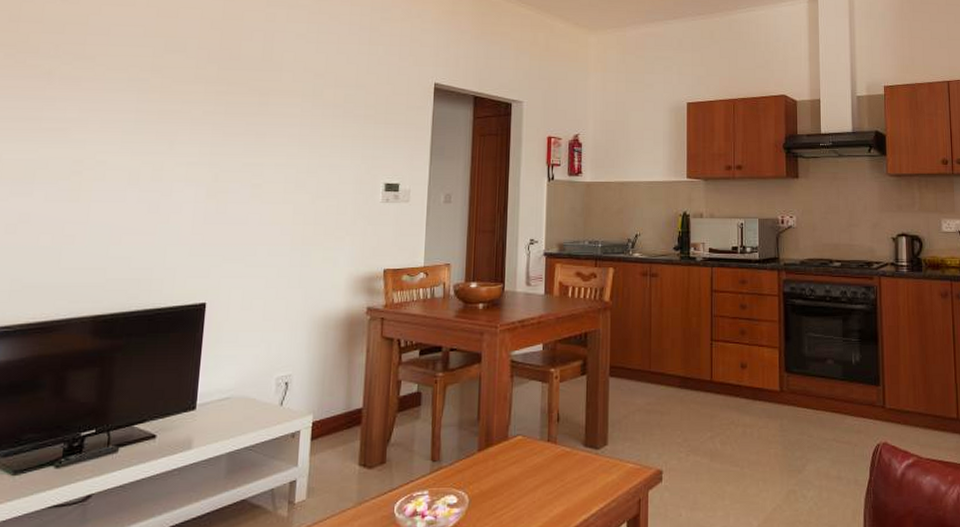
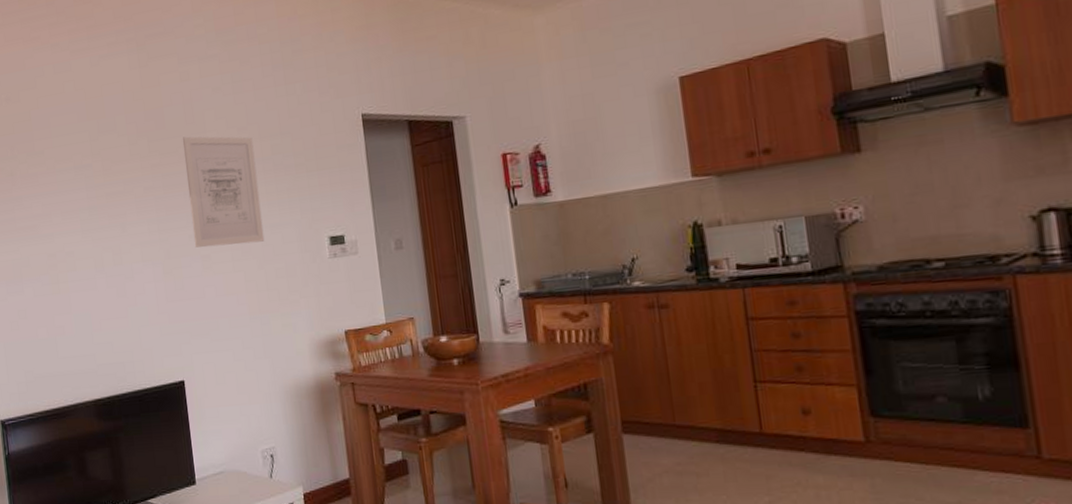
wall art: none [246,71,328,179] -> present [182,136,265,248]

